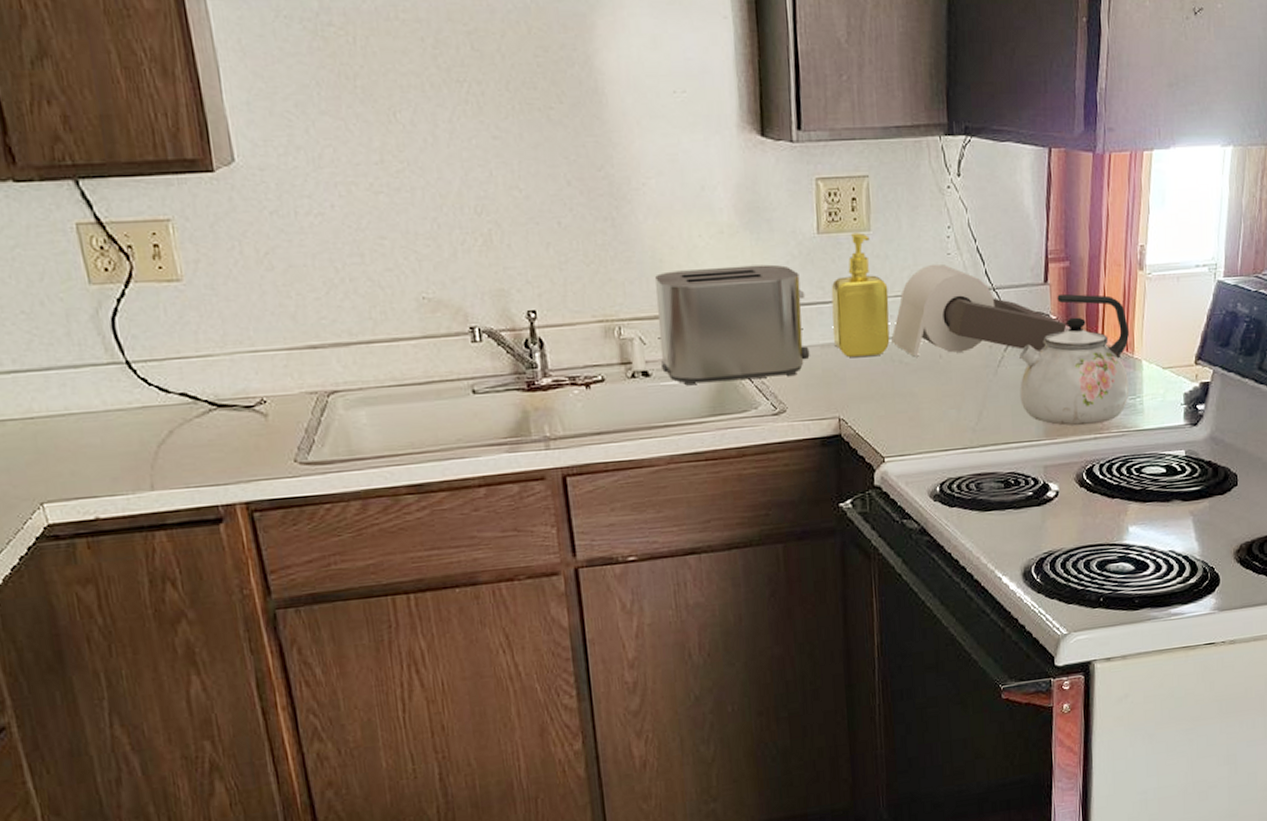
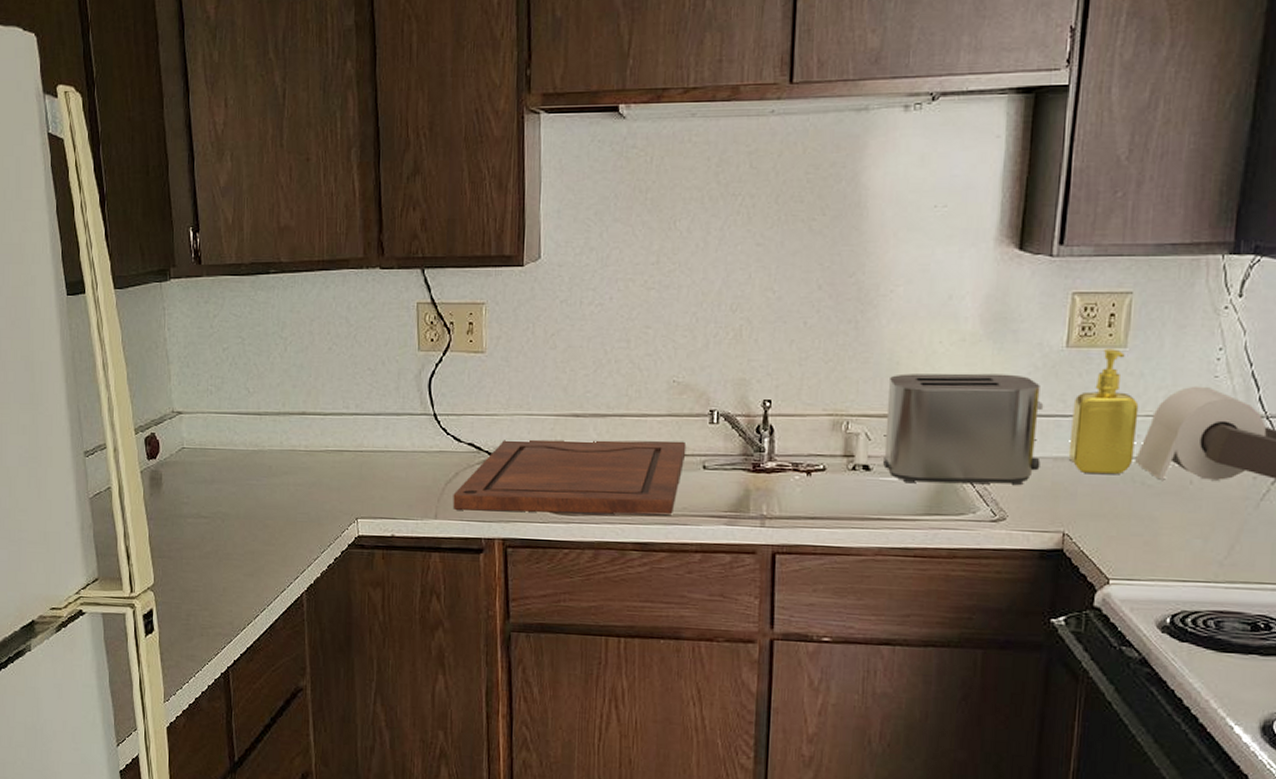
cutting board: none [170,365,450,476] -> present [453,439,685,515]

